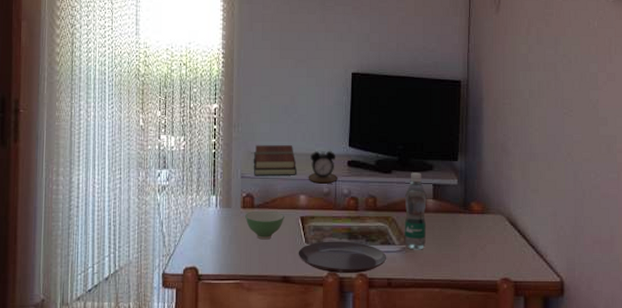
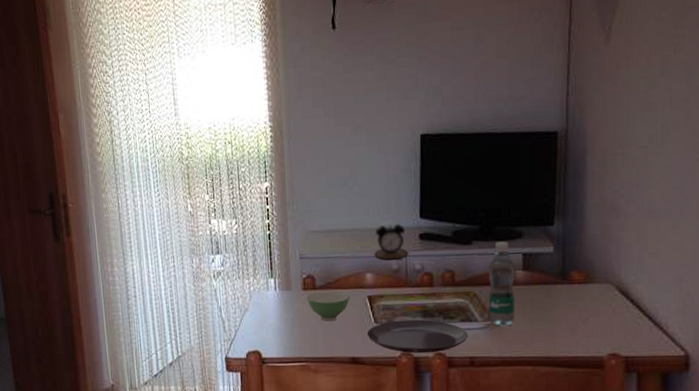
books: present [253,145,296,176] -> none [311,221,361,256]

